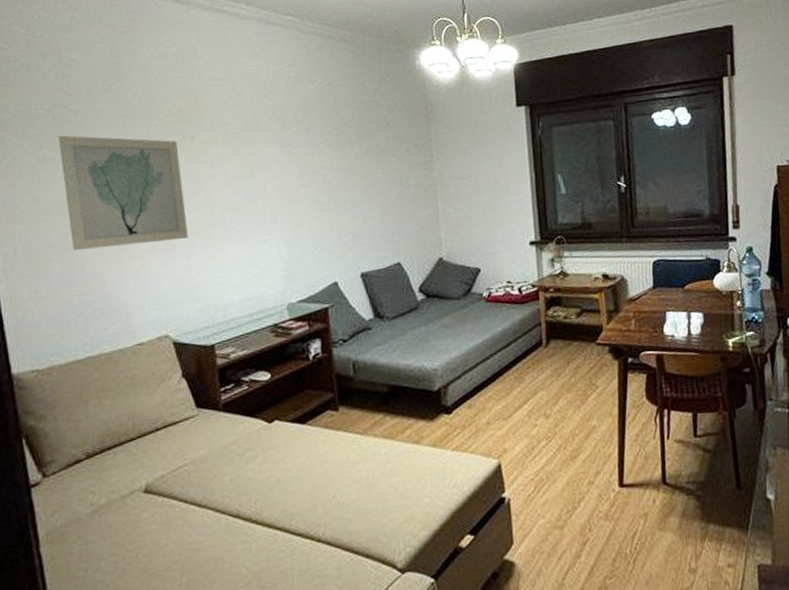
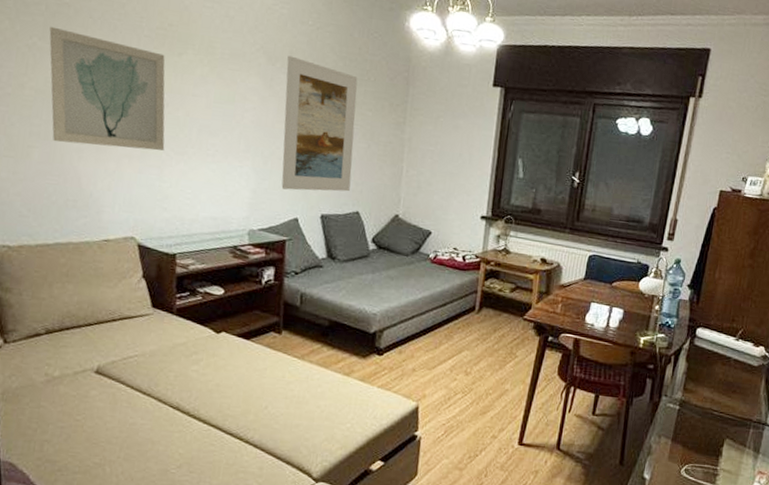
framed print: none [302,116,387,254] -> present [281,55,358,192]

